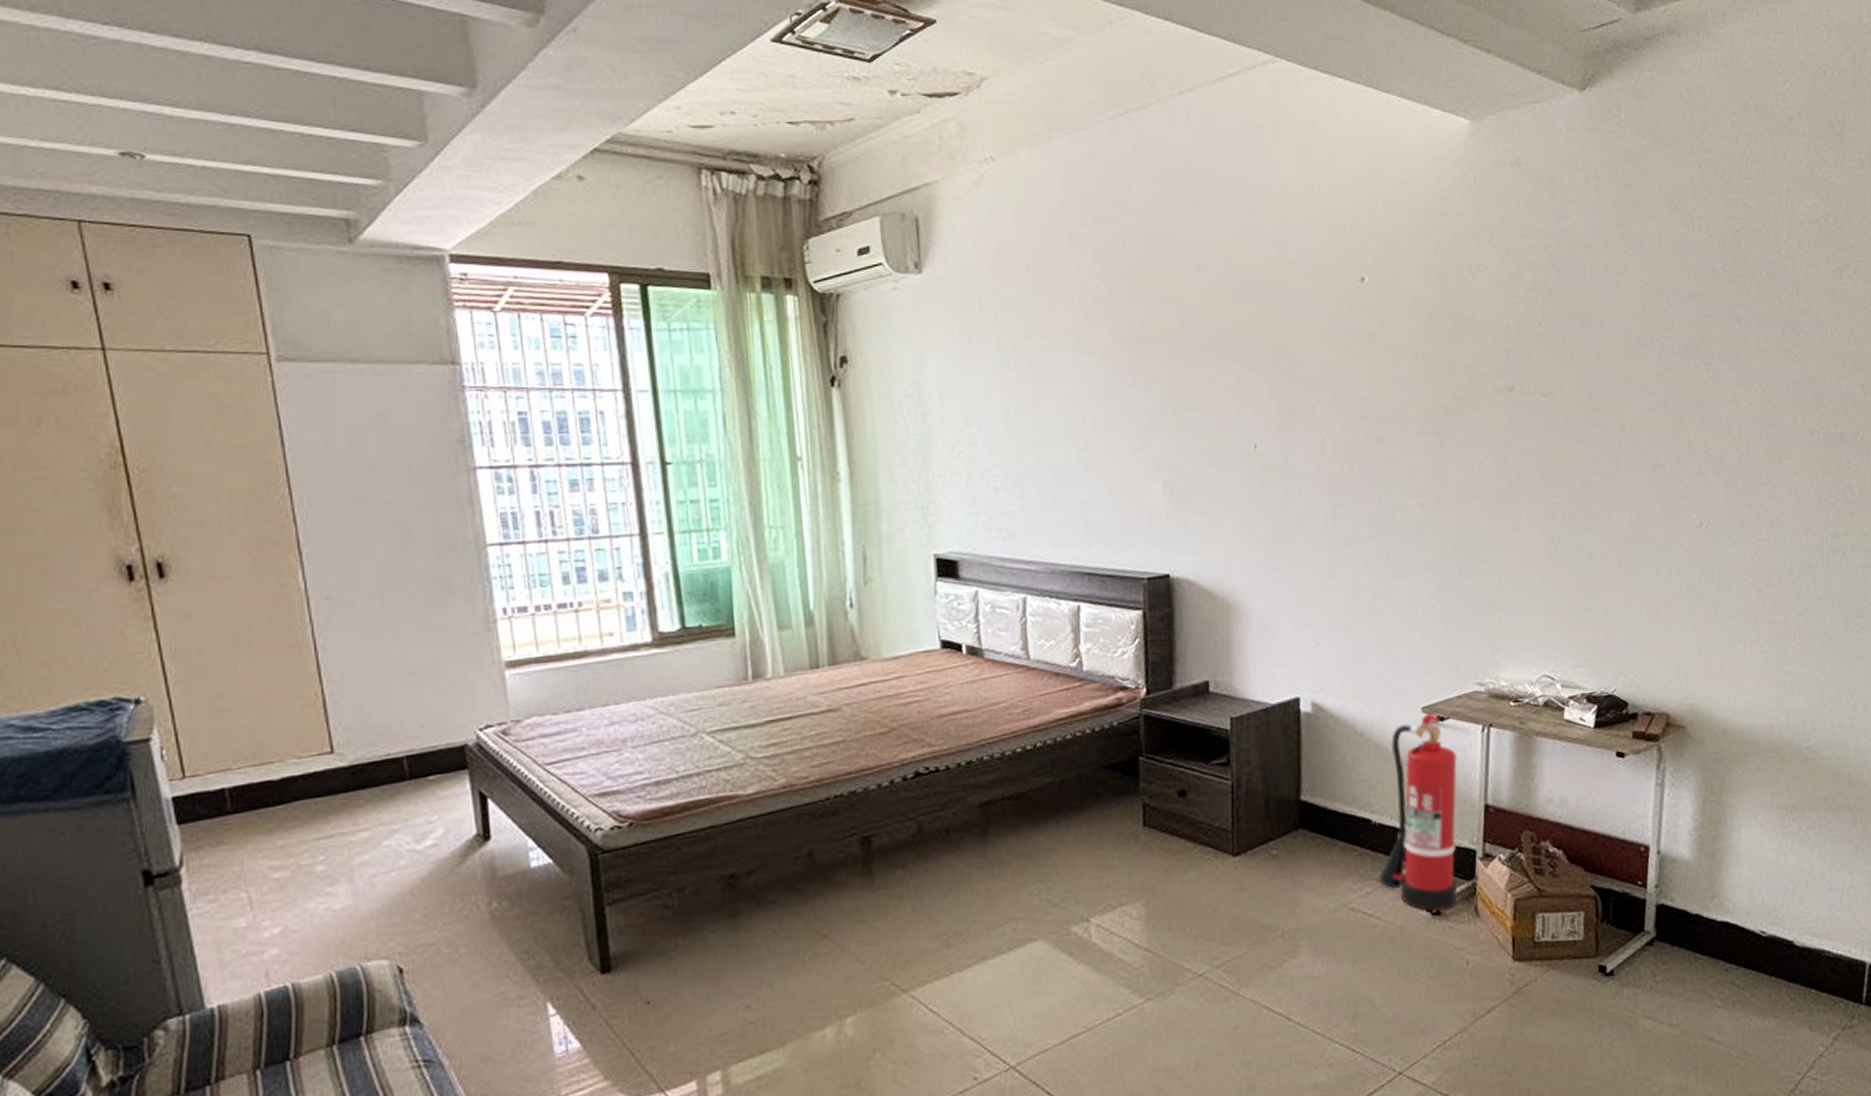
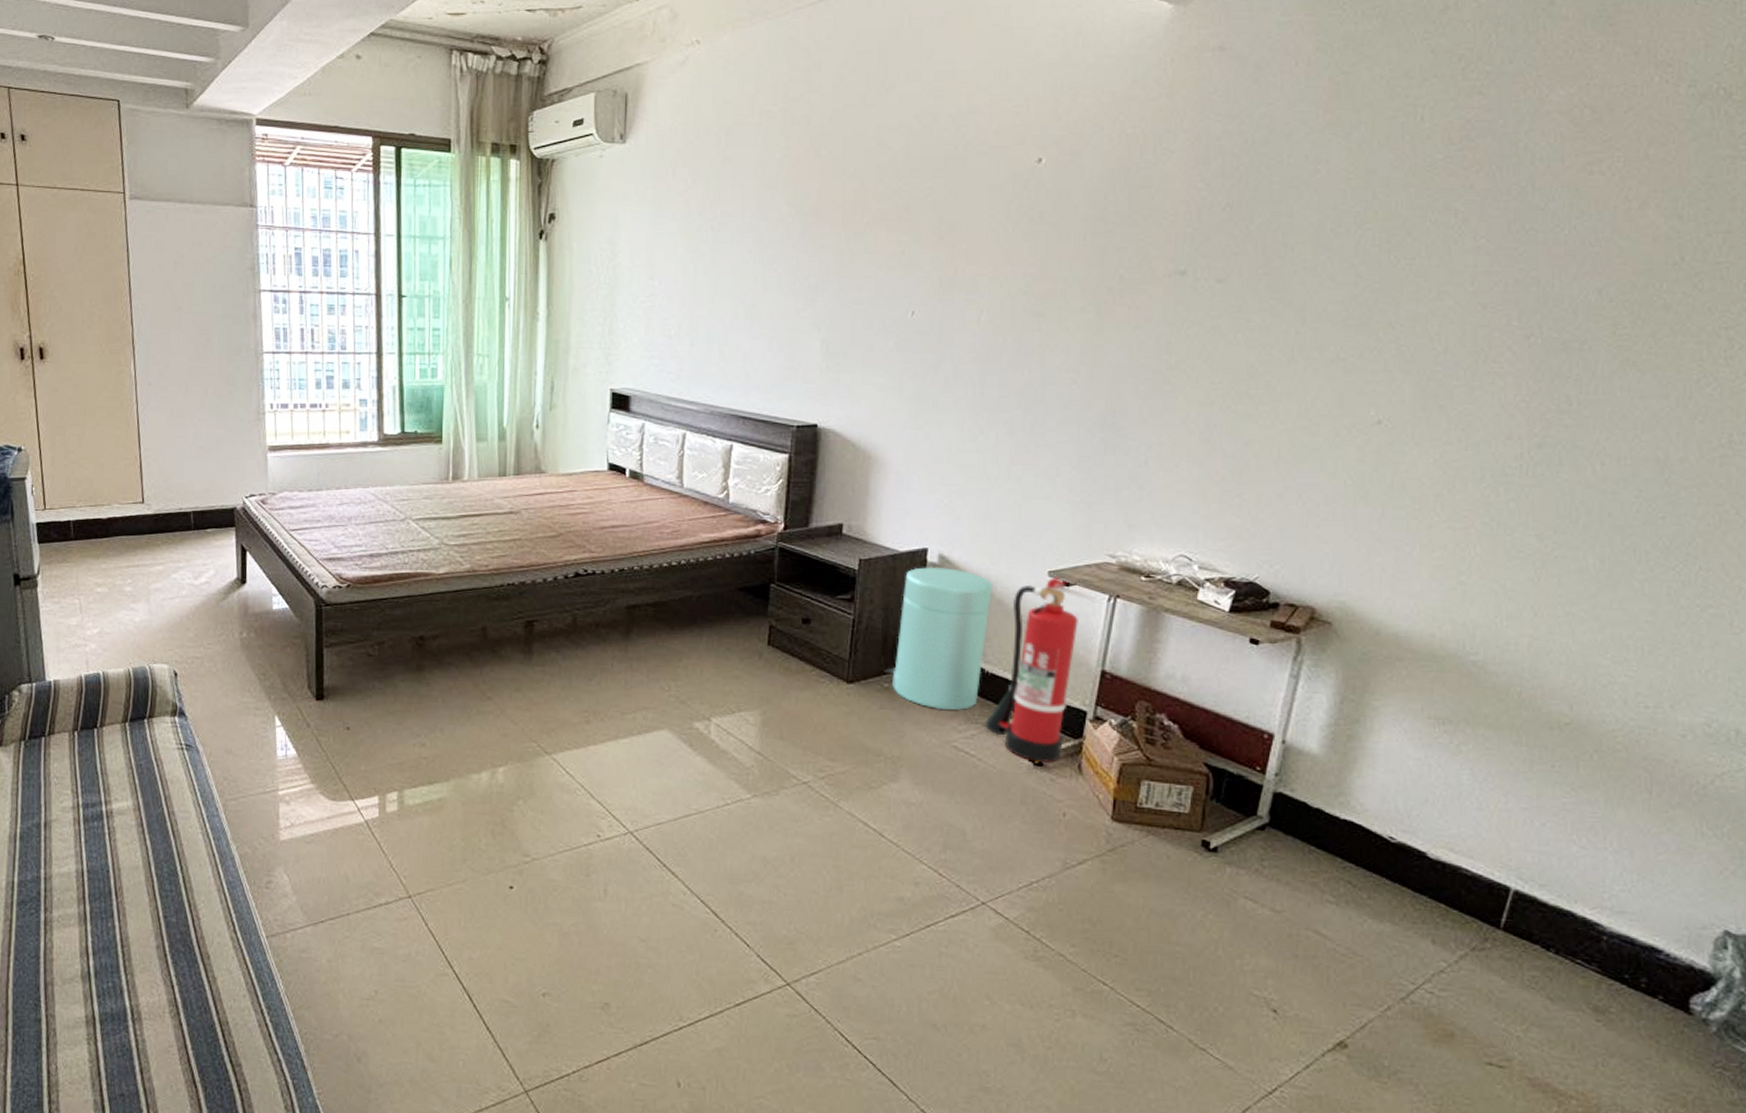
trash can: none [1270,716,1370,872] -> present [884,566,993,710]

